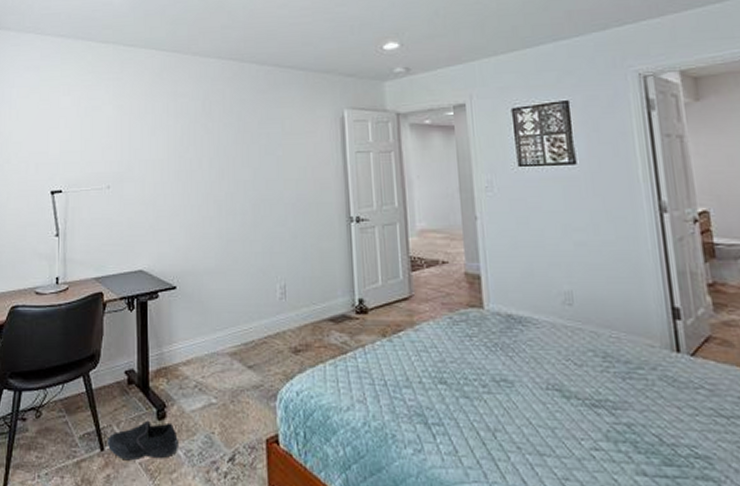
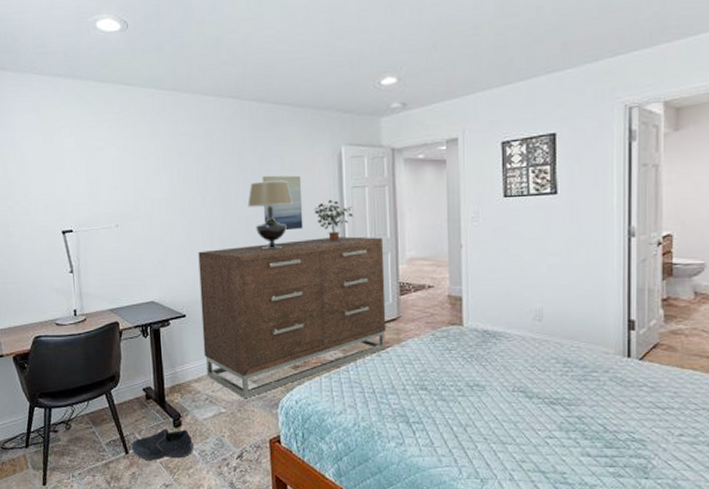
dresser: none [192,204,398,388] -> present [198,236,386,399]
table lamp: none [246,143,293,217] -> present [247,180,293,250]
wall art: none [261,138,305,197] -> present [262,175,304,231]
potted plant: none [316,164,358,209] -> present [314,199,354,241]

